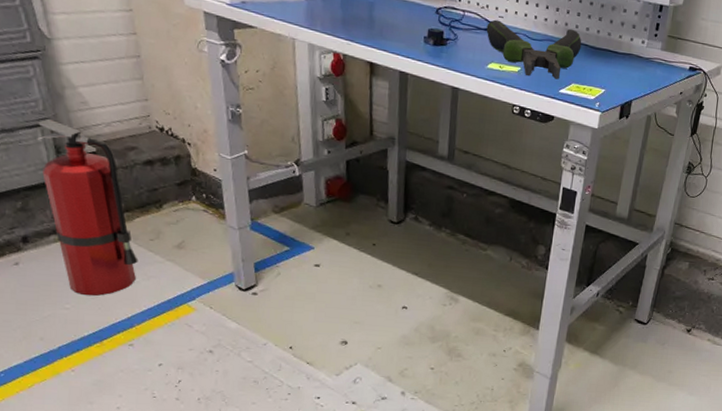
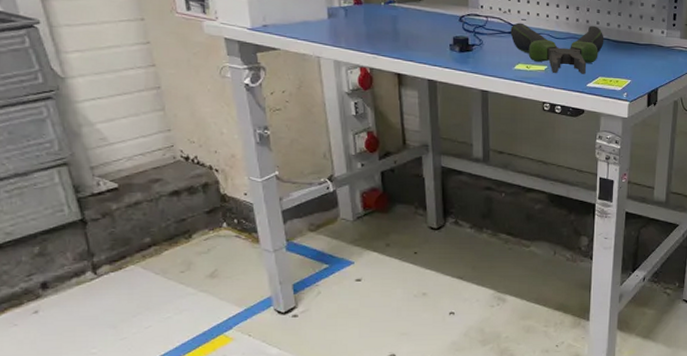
fire extinguisher: present [36,119,138,296] -> none [52,159,169,338]

